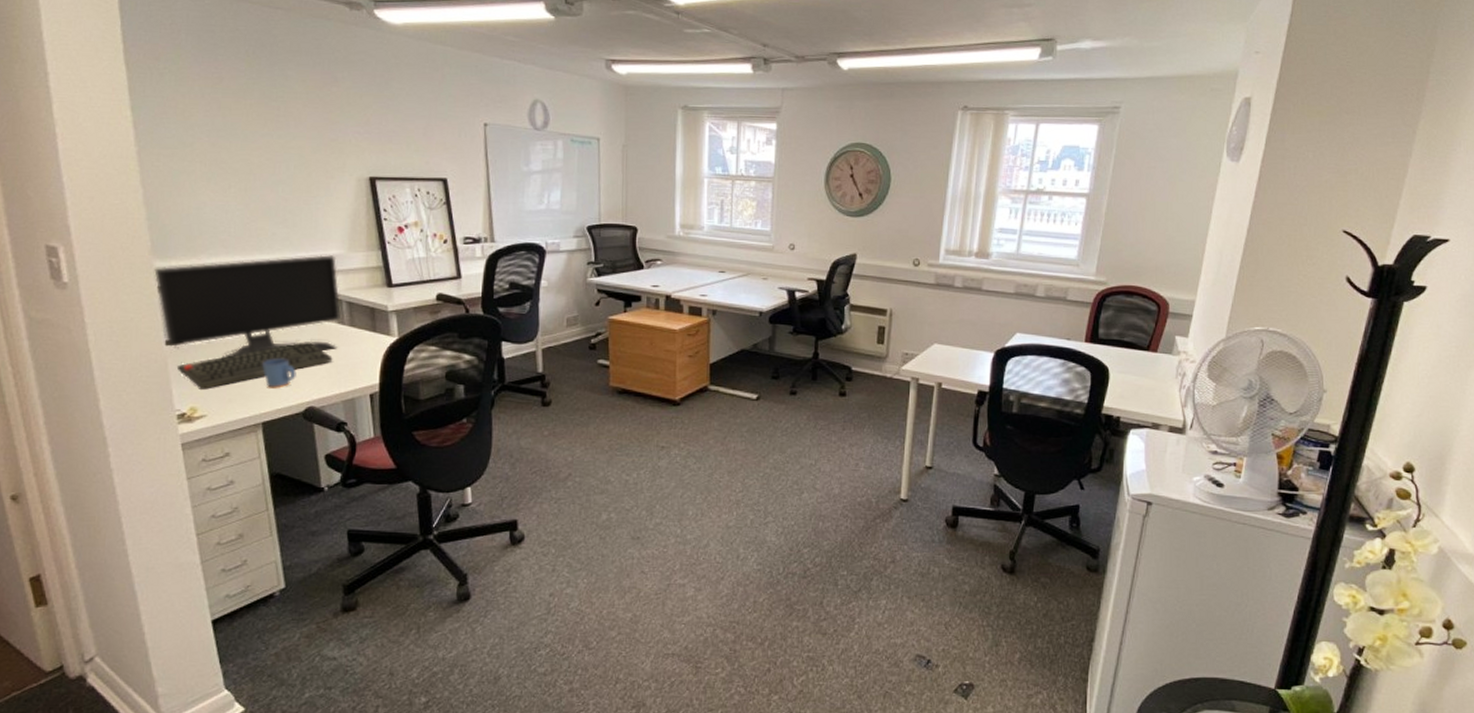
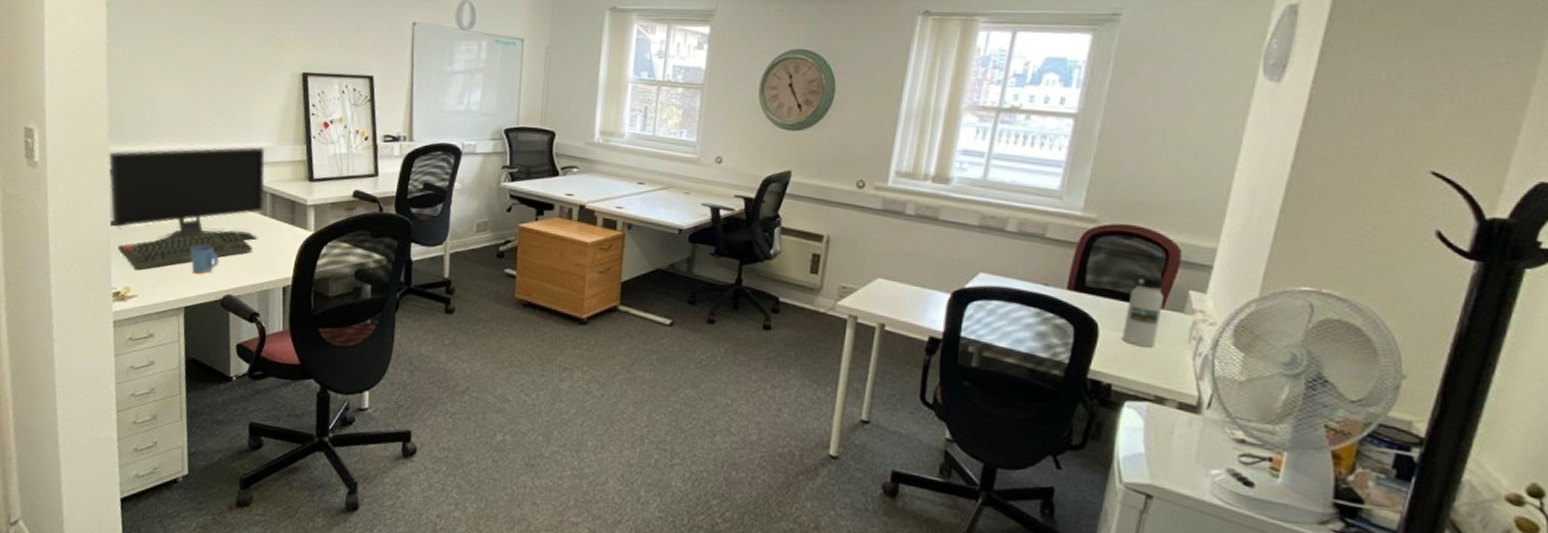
water bottle: none [1127,326,1158,385] -> present [1121,275,1165,348]

